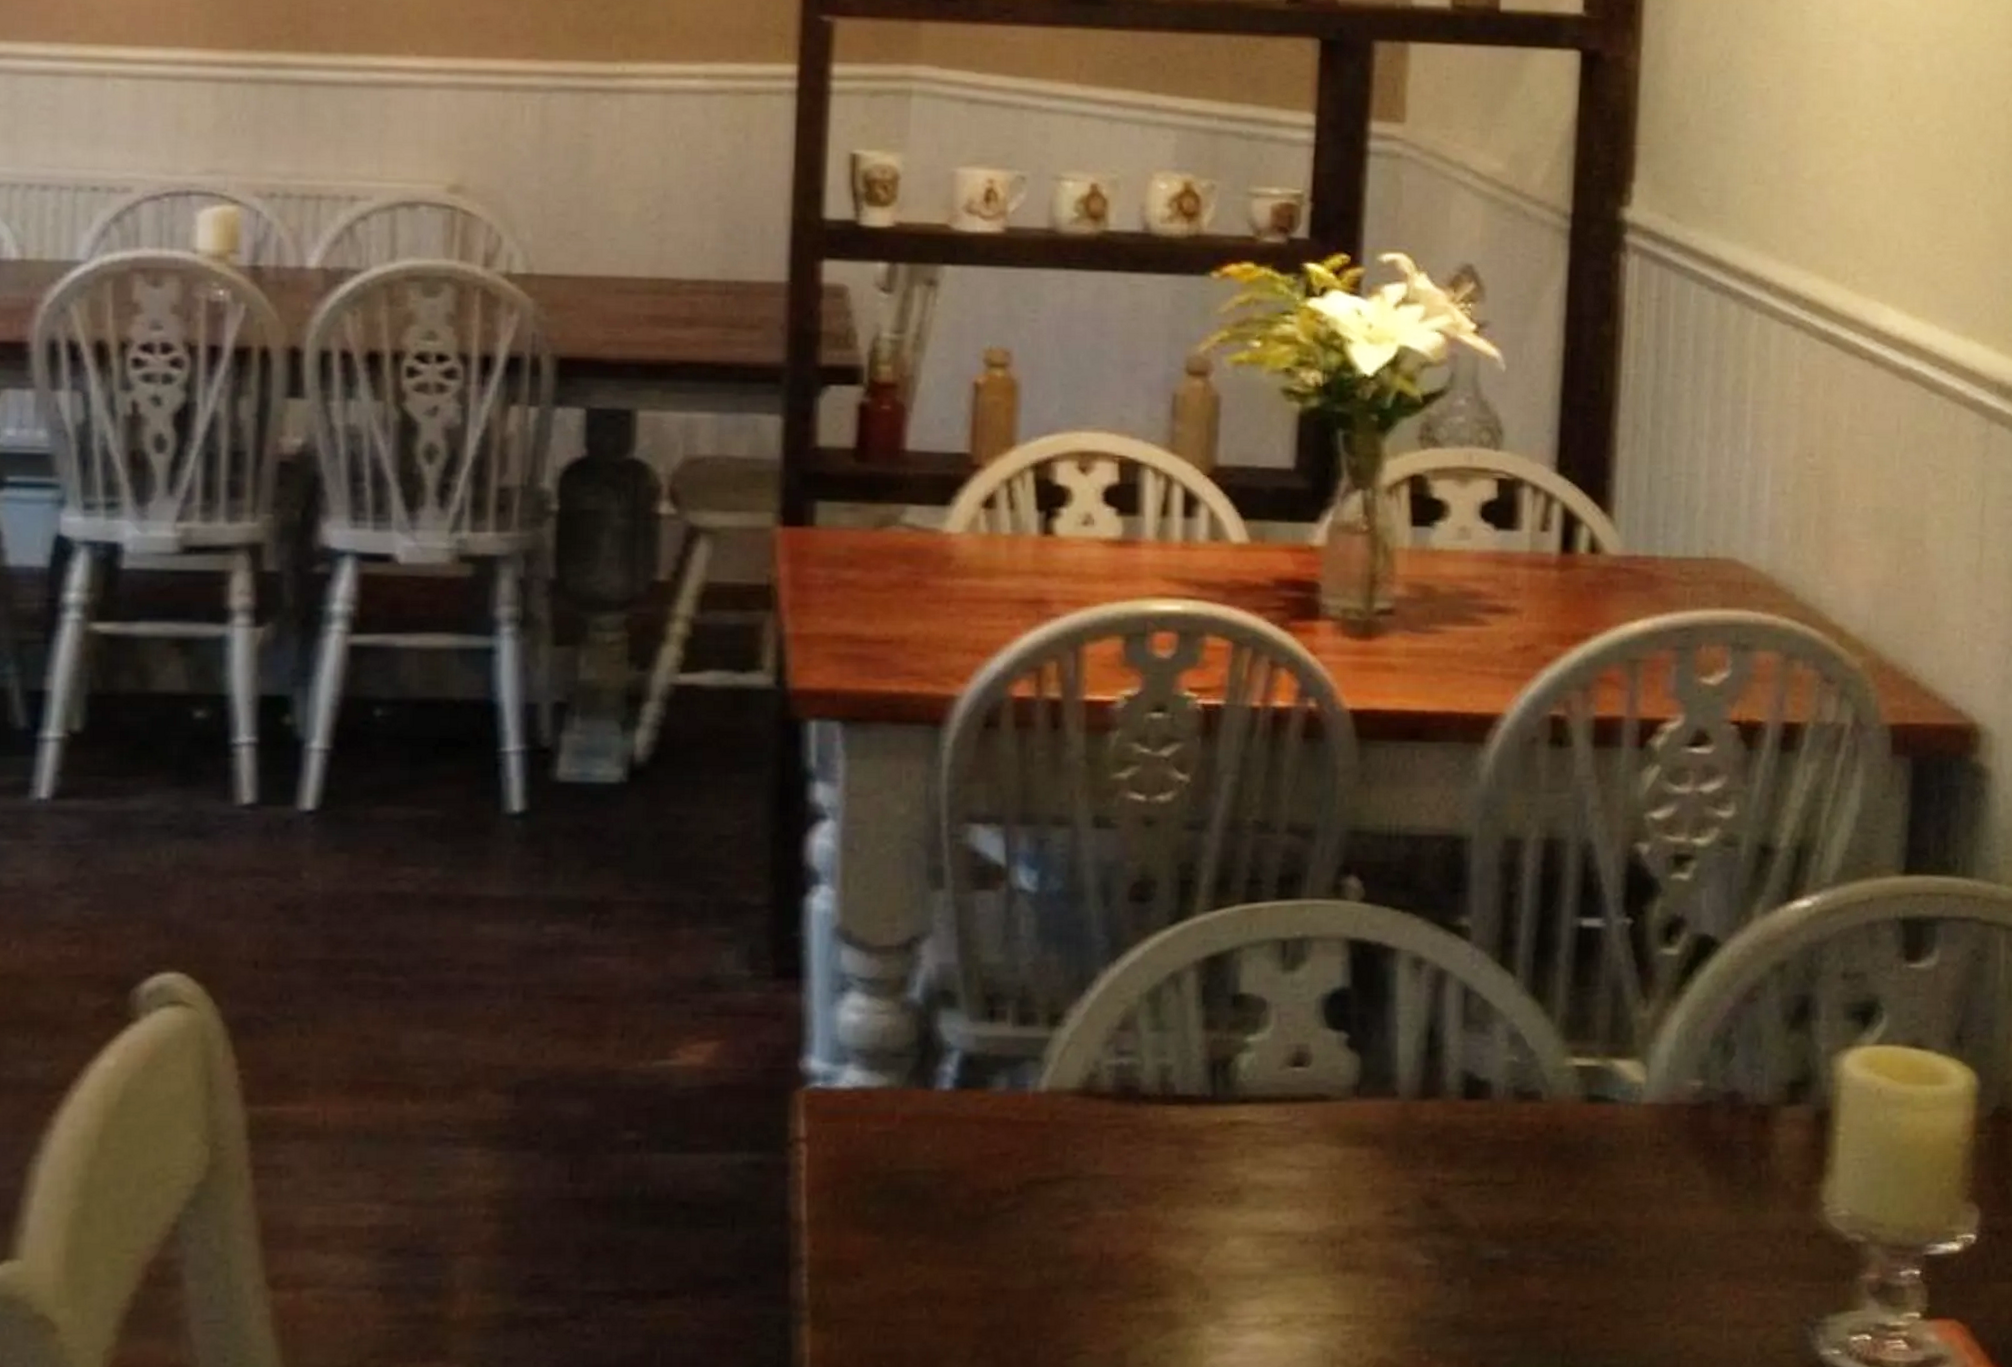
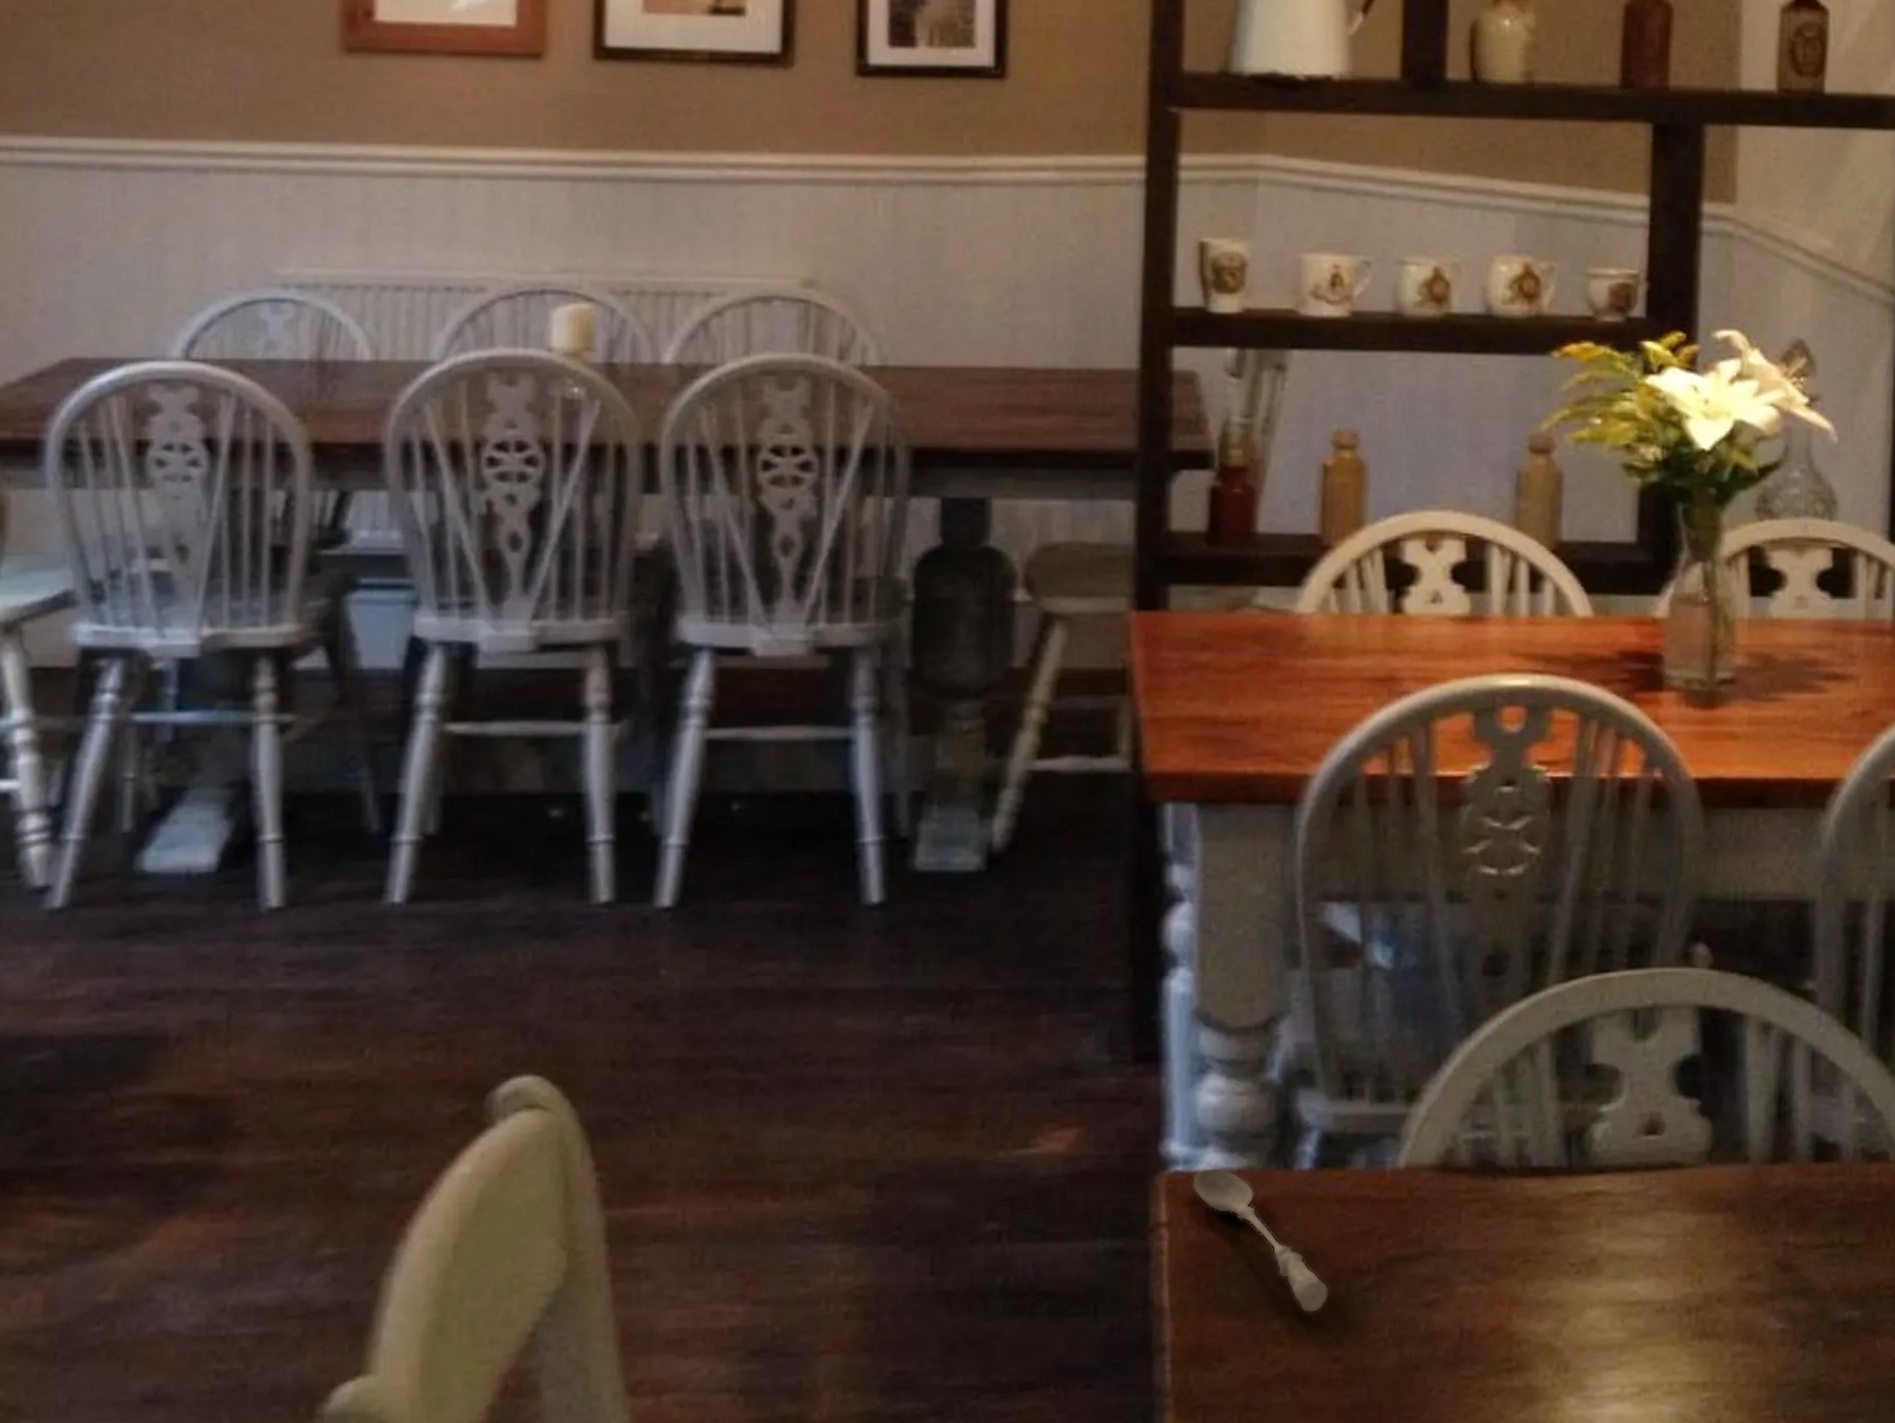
soupspoon: none [832,1084,969,1233] -> present [1192,1167,1330,1314]

